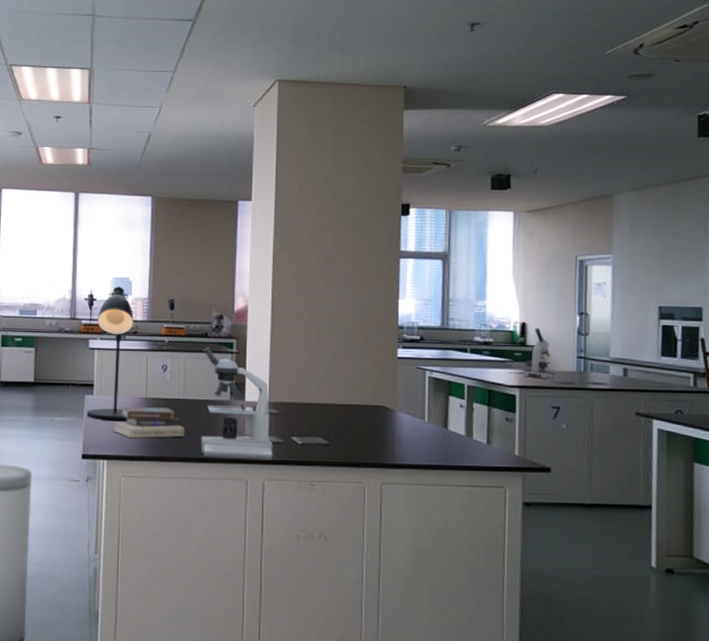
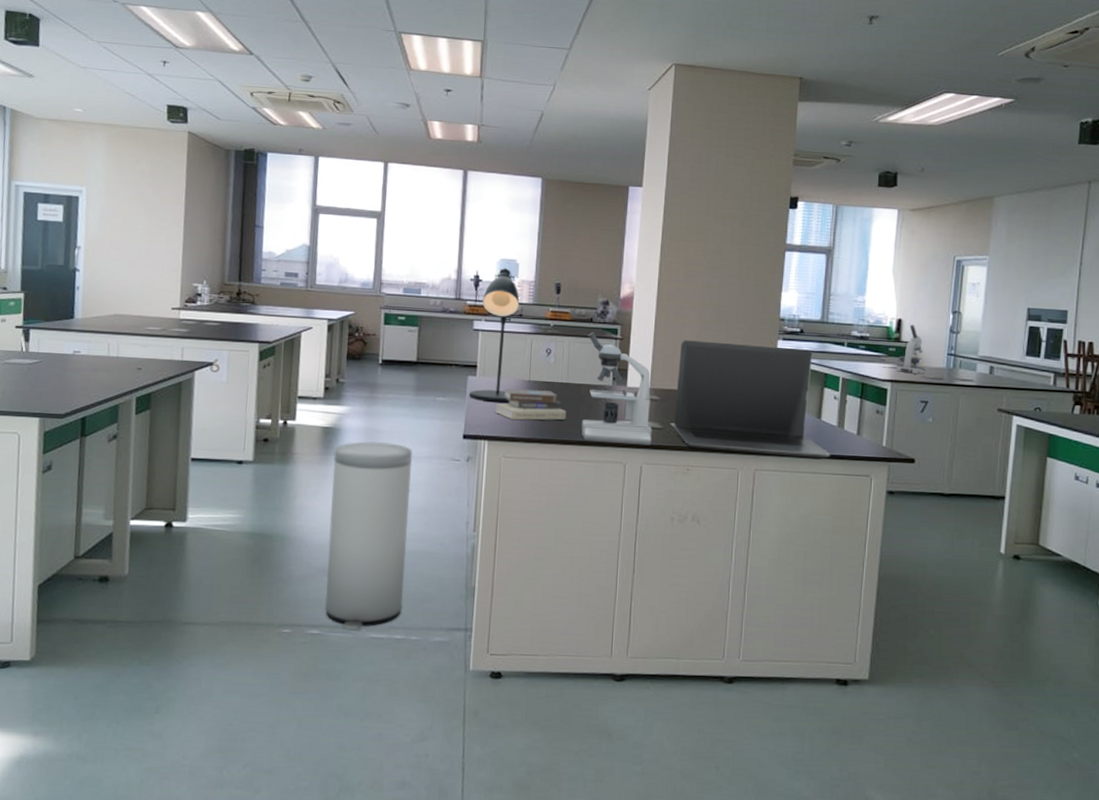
laptop computer: none [294,352,461,471] -> present [673,340,831,460]

